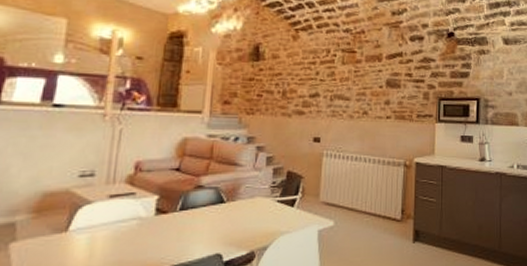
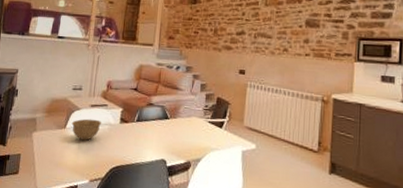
bowl: none [77,214,128,244] -> present [71,119,102,141]

